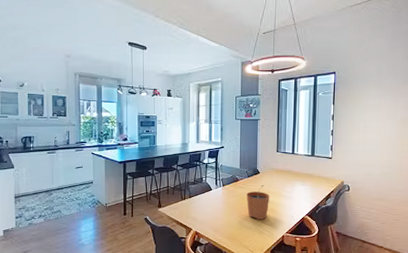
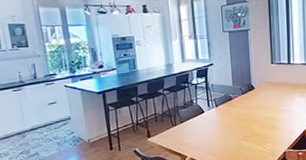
plant pot: present [246,185,270,219] -> none [242,101,268,138]

